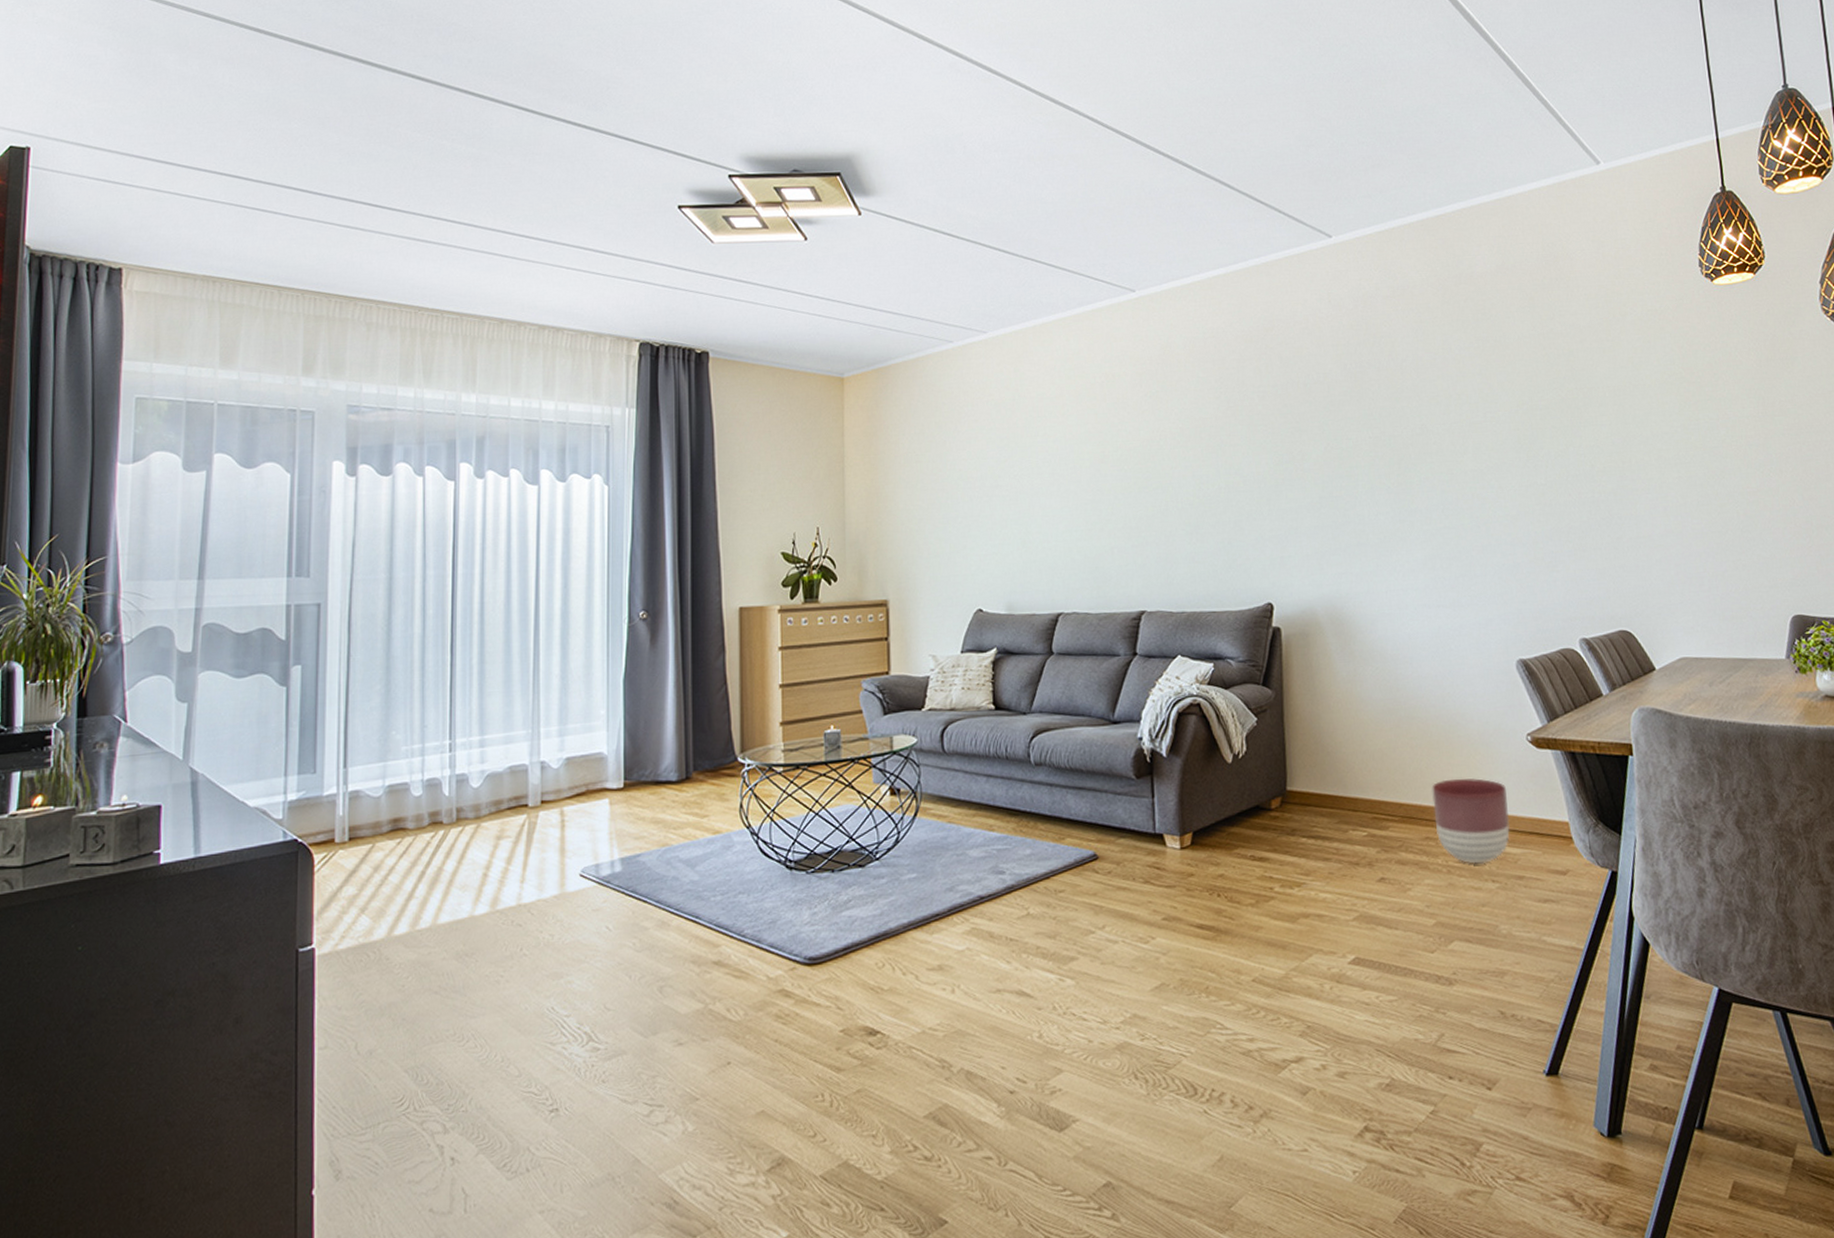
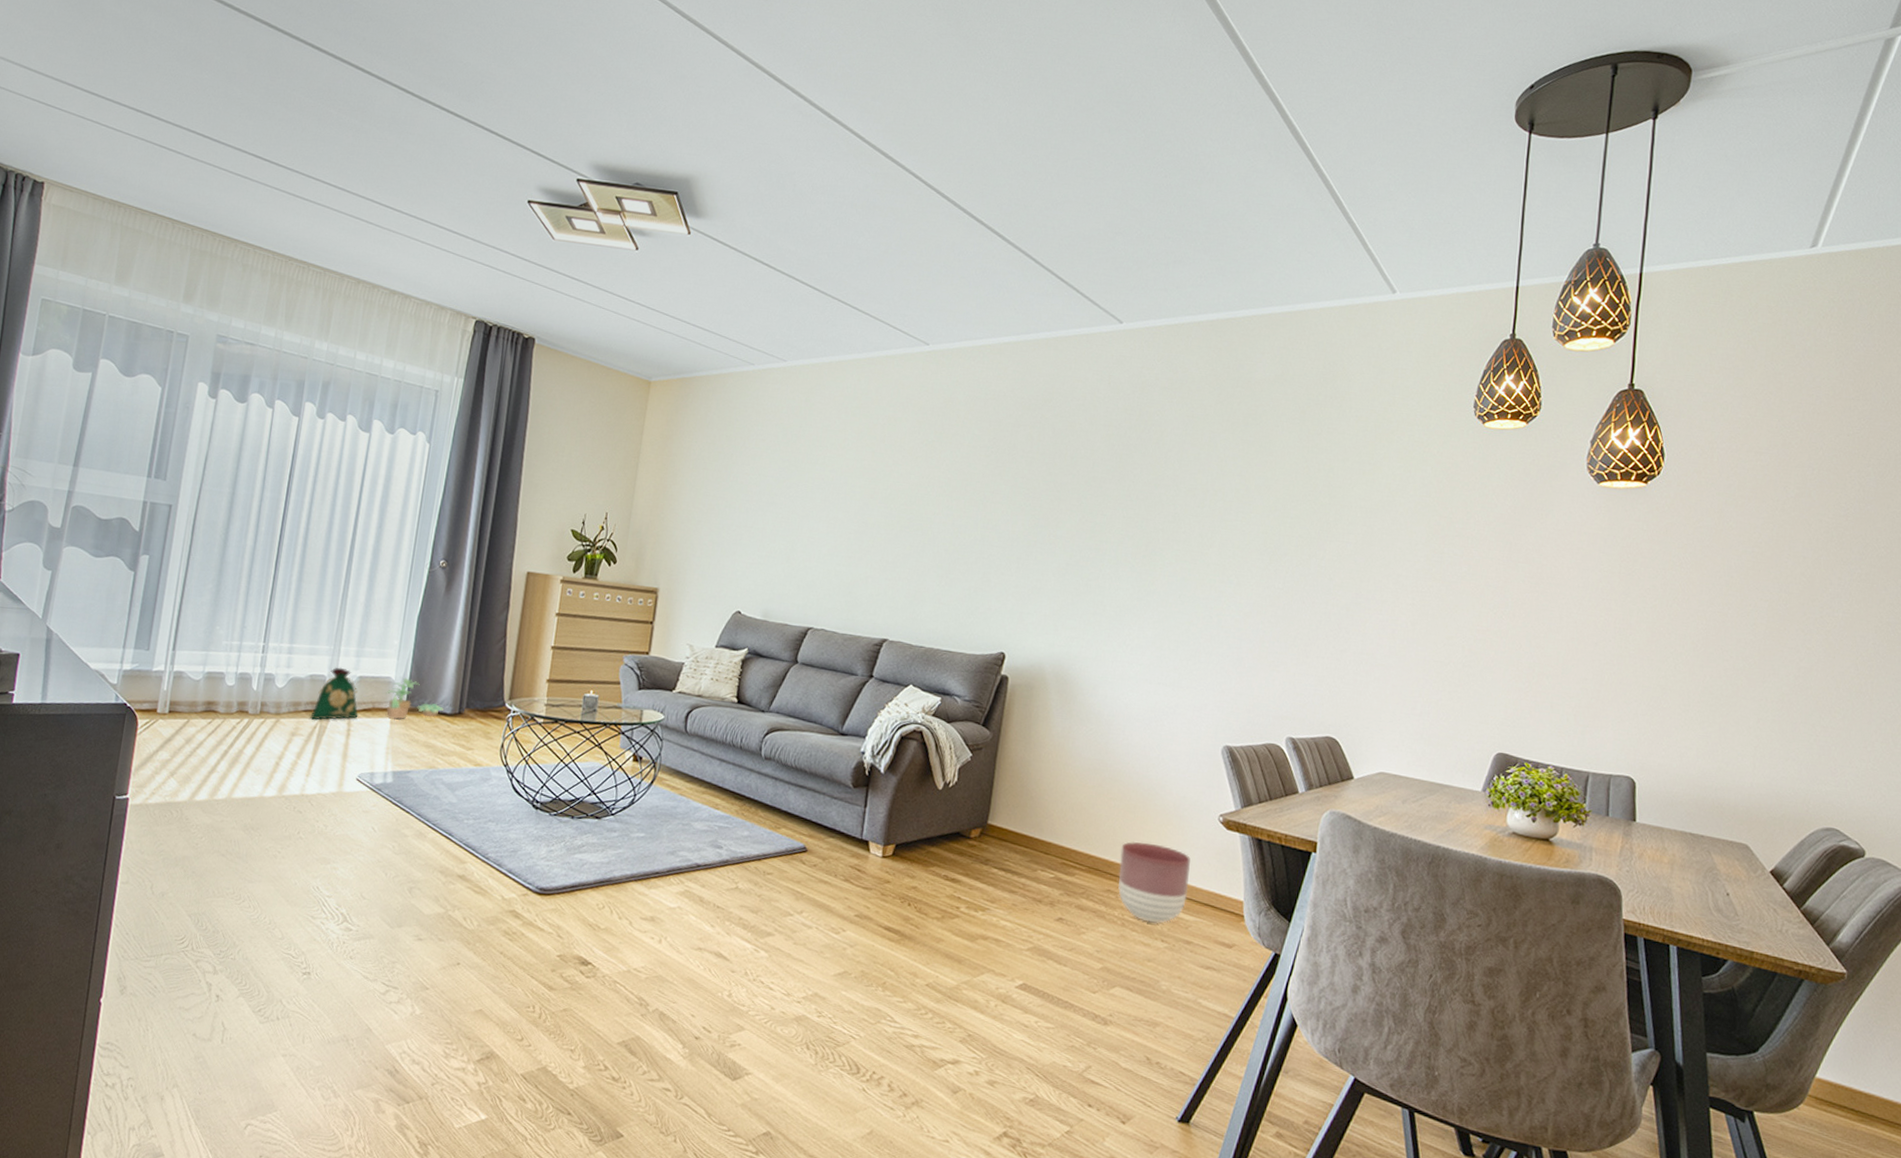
bag: none [516,751,571,817] -> present [310,667,358,720]
potted plant: none [599,749,669,799] -> present [386,677,445,720]

